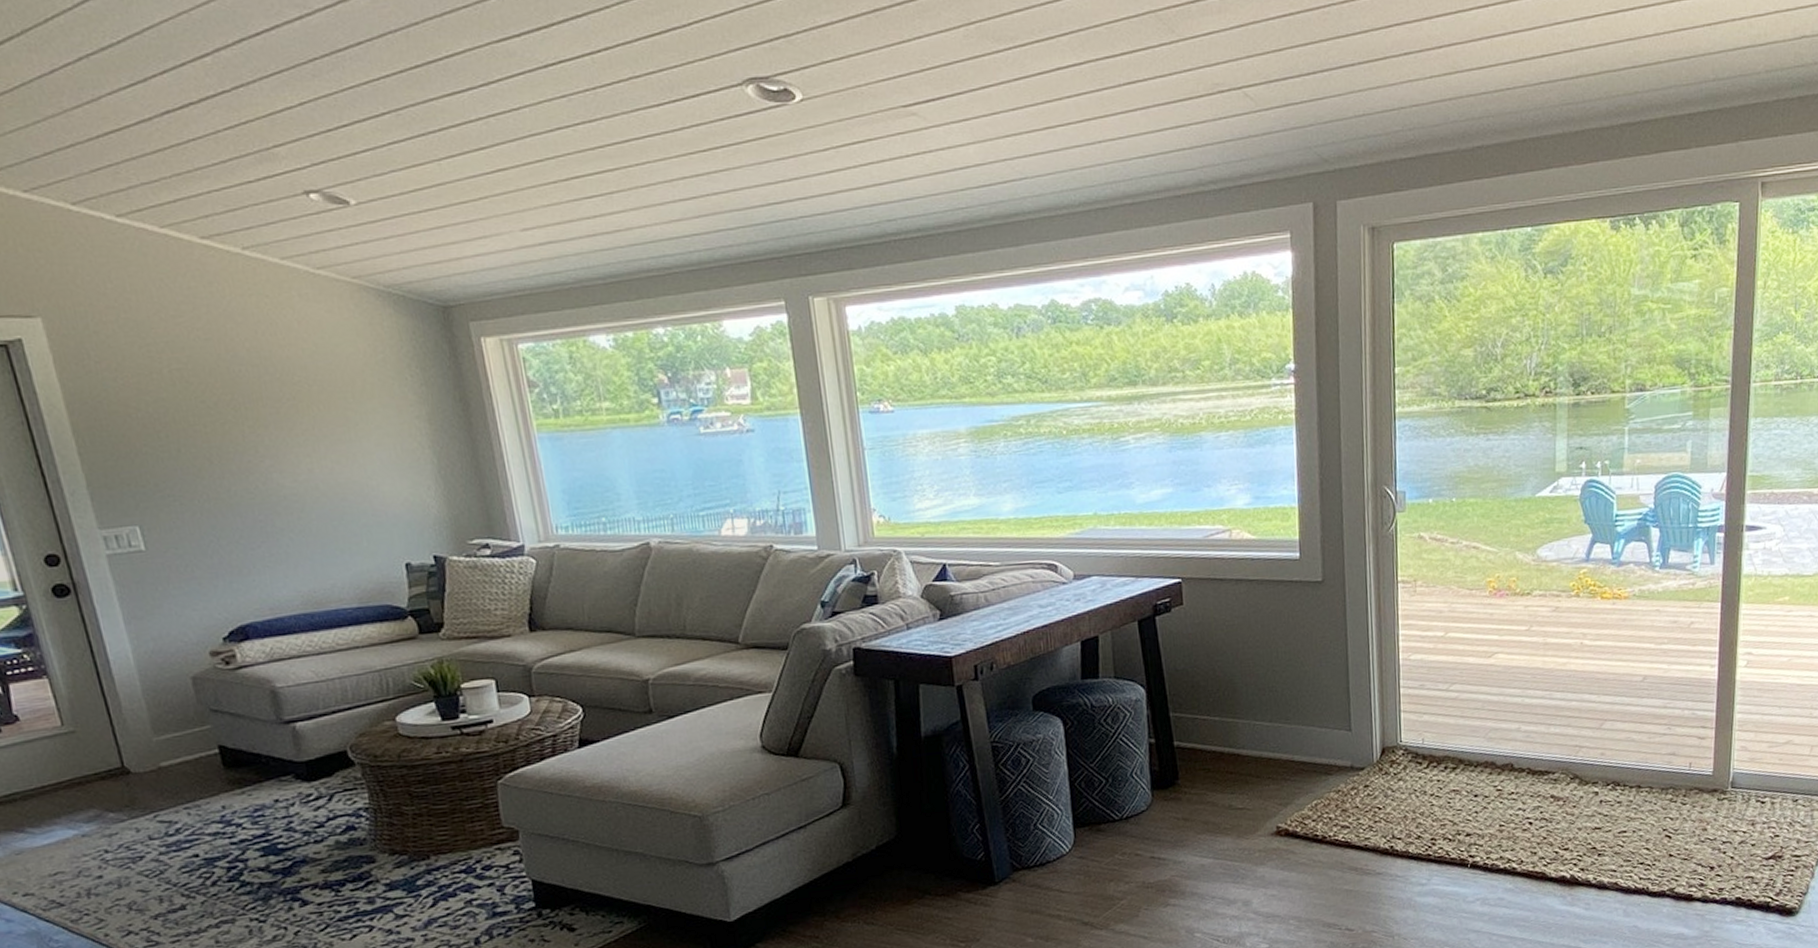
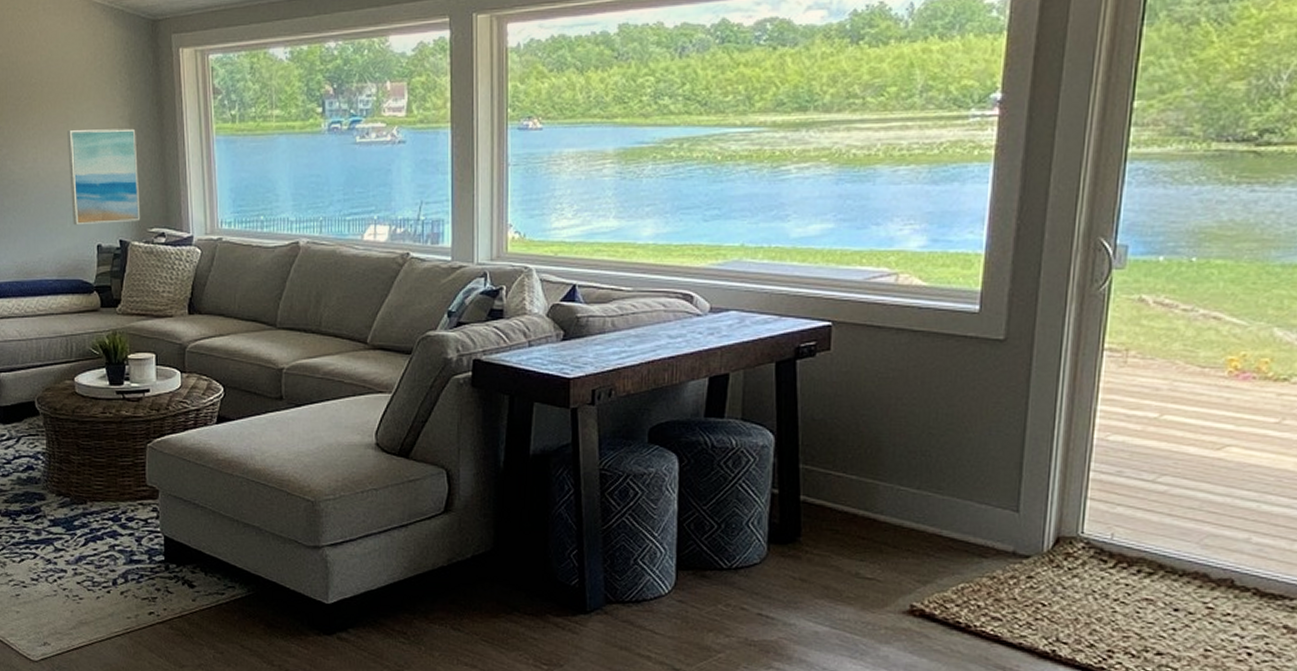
wall art: none [348,429,457,544] -> present [66,128,141,226]

